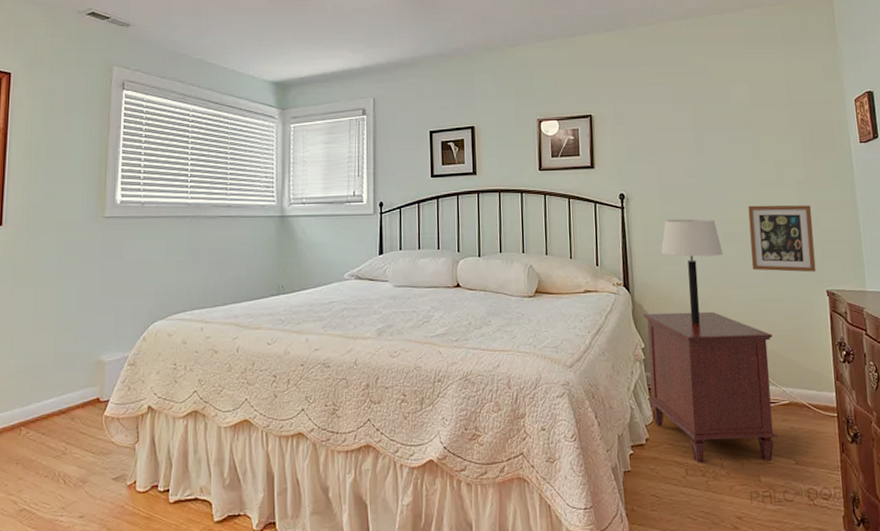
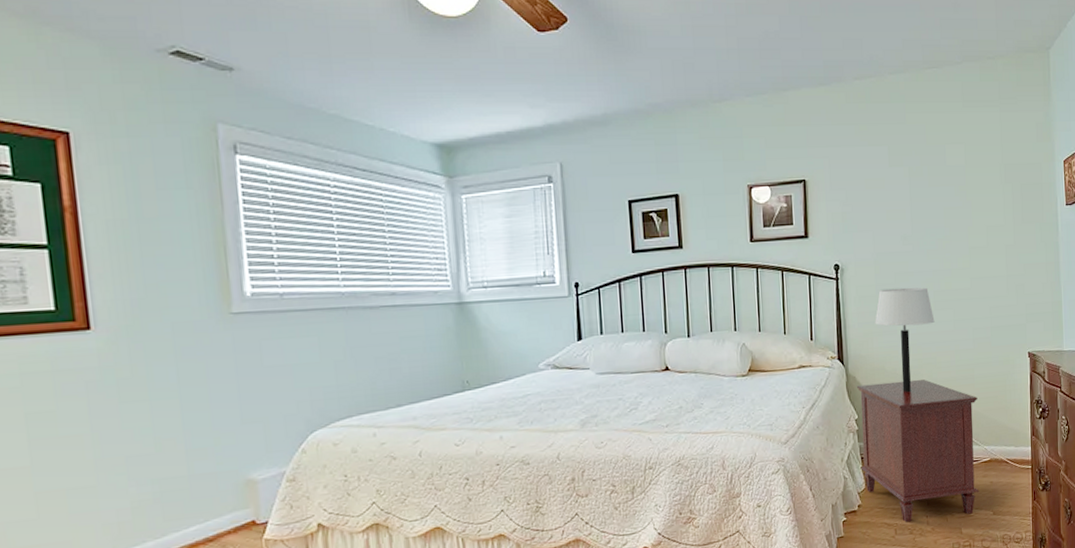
picture frame: present [748,205,816,272] -> none [959,269,1020,337]

